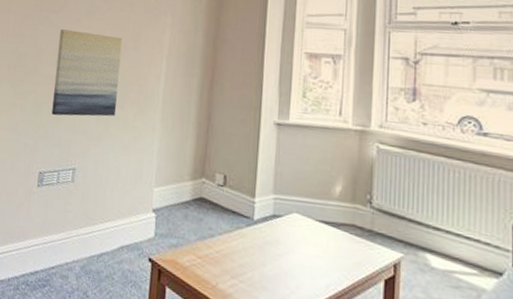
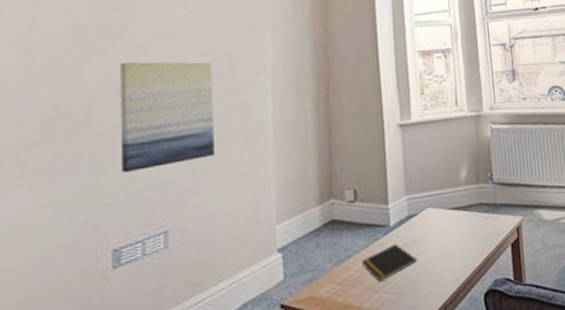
notepad: none [223,237,276,270] -> present [362,243,417,283]

